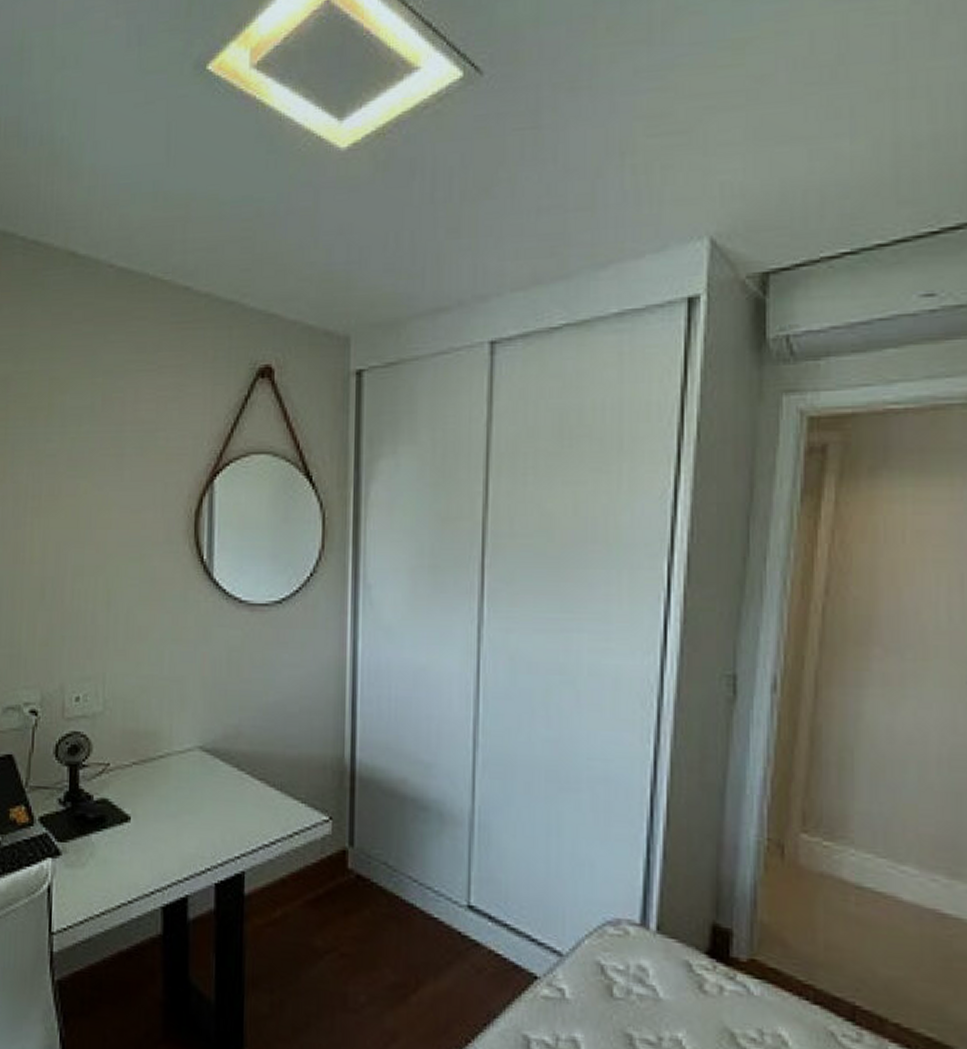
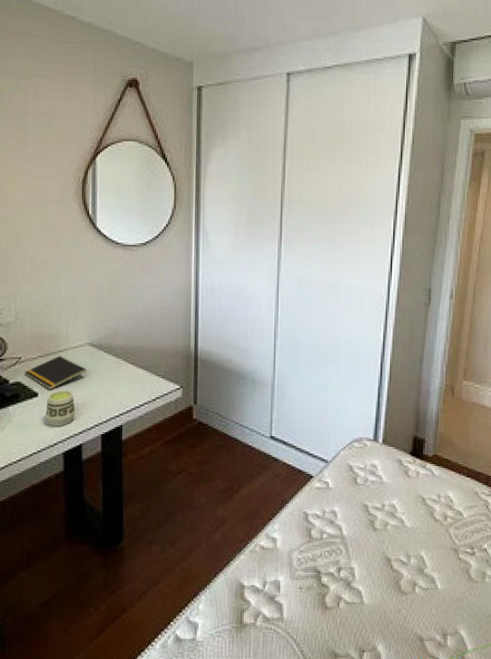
notepad: none [112,763,197,812] -> present [24,356,87,389]
cup: none [139,813,180,867] -> present [46,390,76,426]

